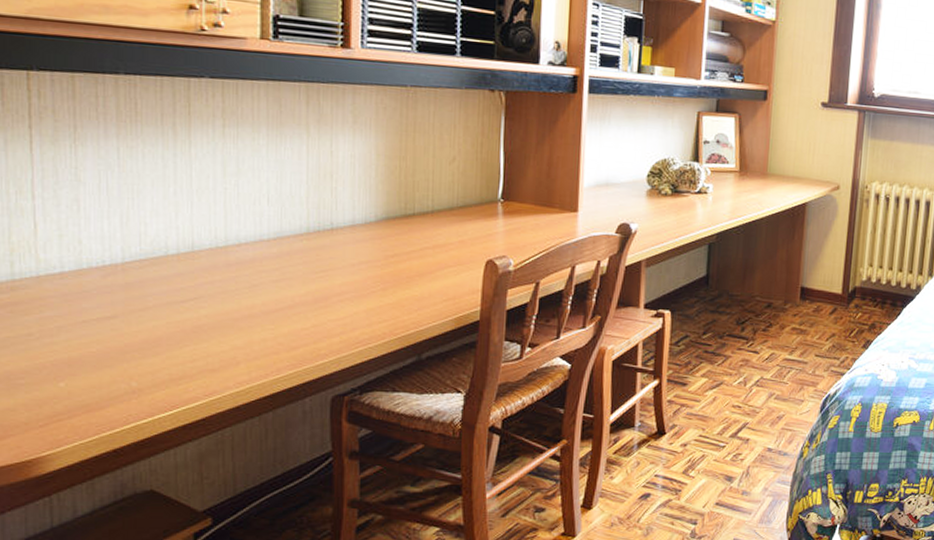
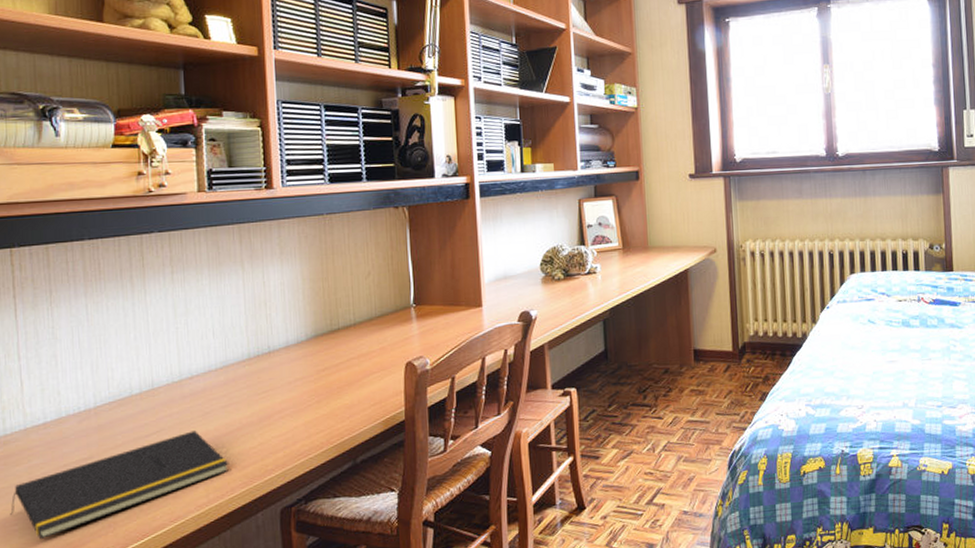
notepad: none [16,302,277,398] -> present [10,430,230,540]

